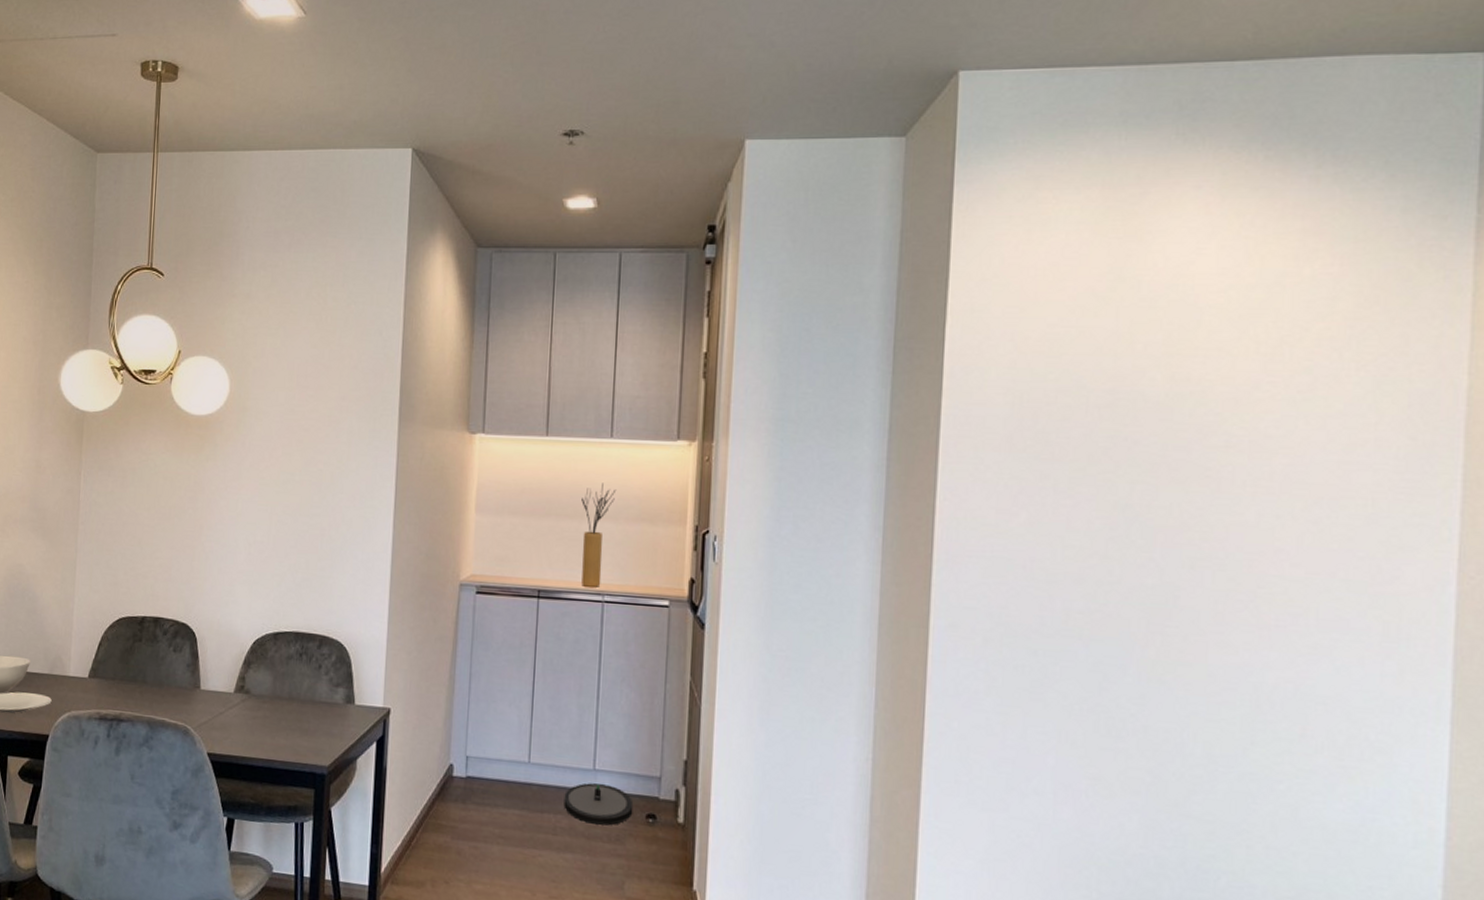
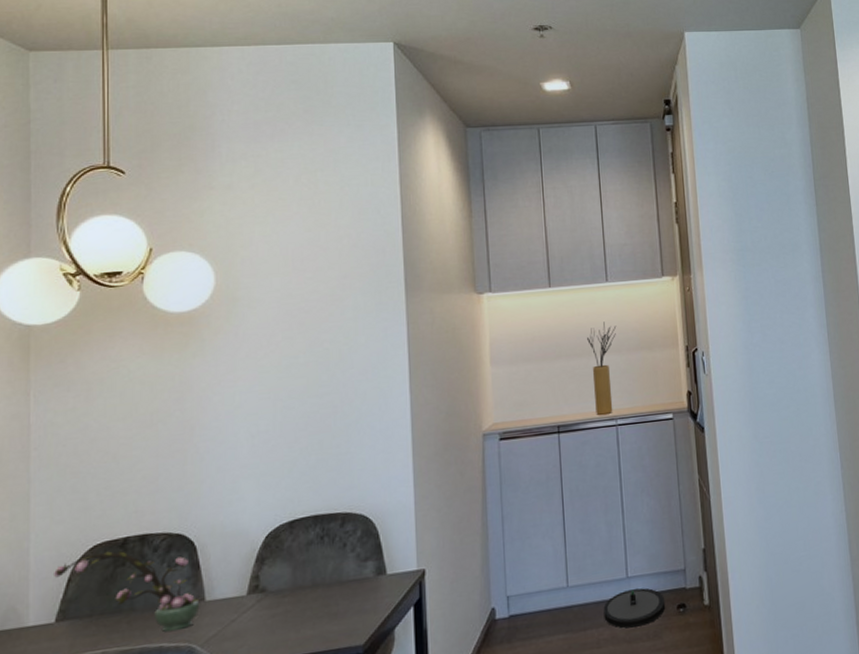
flower arrangement: none [88,625,196,710] -> present [52,551,200,632]

